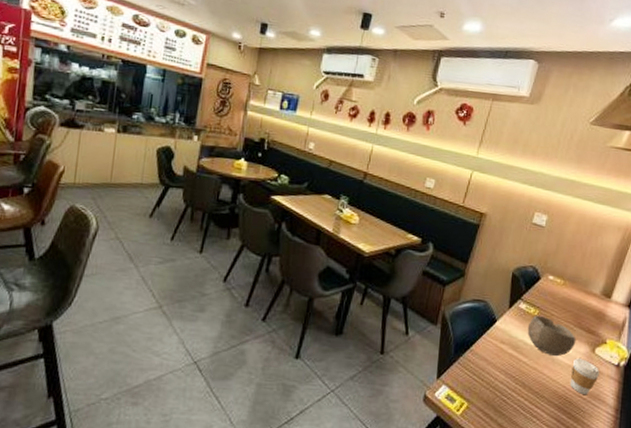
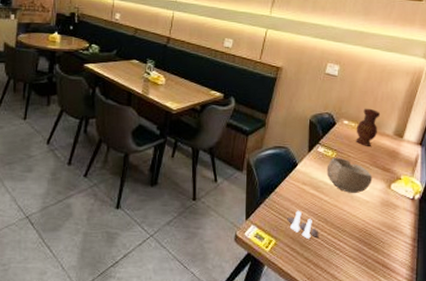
salt and pepper shaker set: none [482,371,516,403] -> present [287,210,319,239]
vase: none [560,263,589,305] -> present [356,108,381,146]
coffee cup: present [569,358,599,396] -> none [368,194,396,228]

